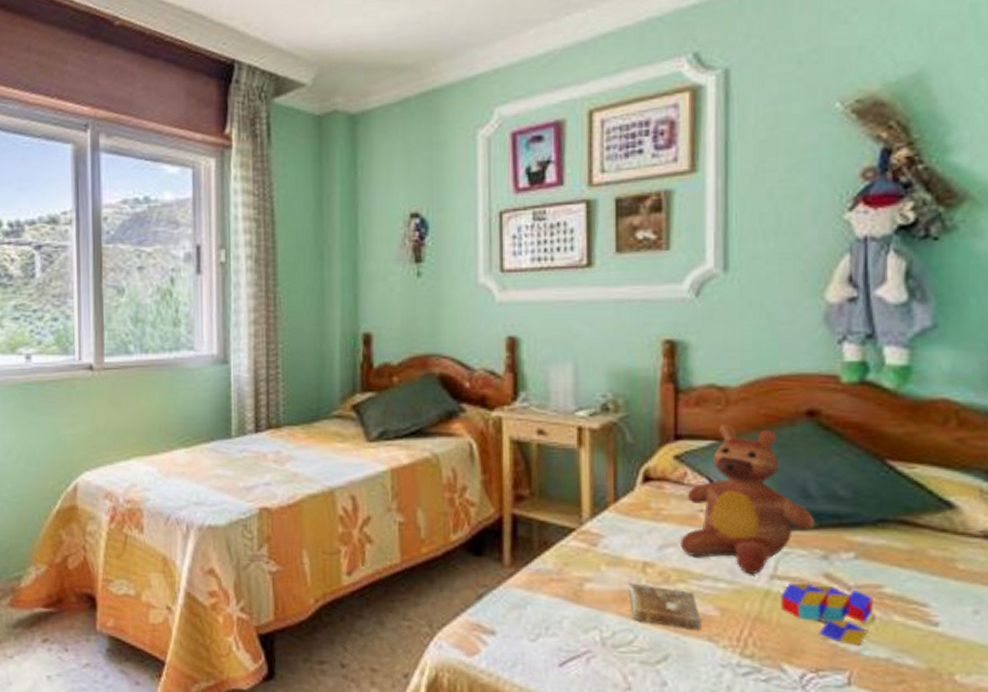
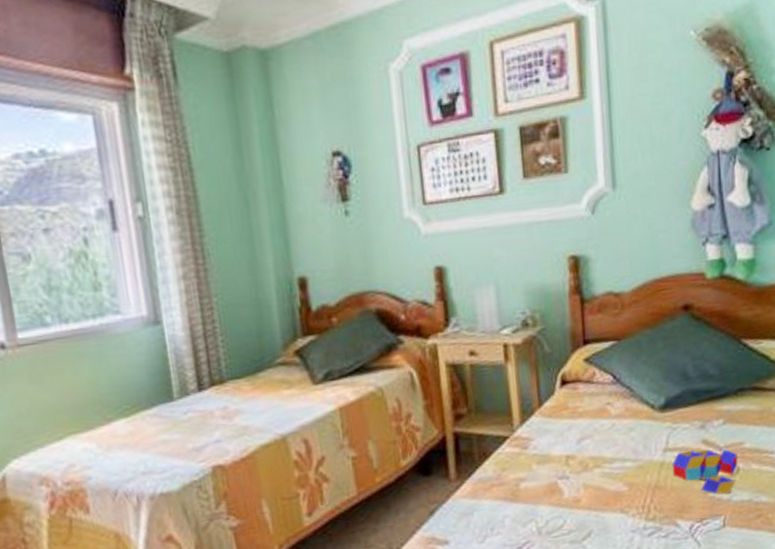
book: present [628,583,702,630] -> none [555,473,615,507]
teddy bear: present [681,425,816,574] -> none [594,325,694,451]

